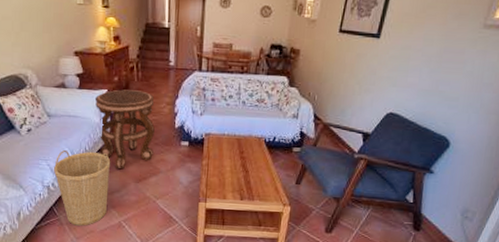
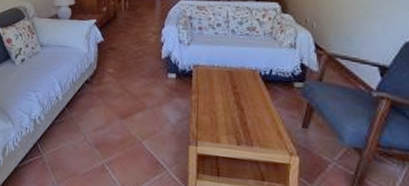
basket: present [54,150,111,226] -> none [41,81,97,168]
side table: present [94,89,155,170] -> none [84,19,141,104]

